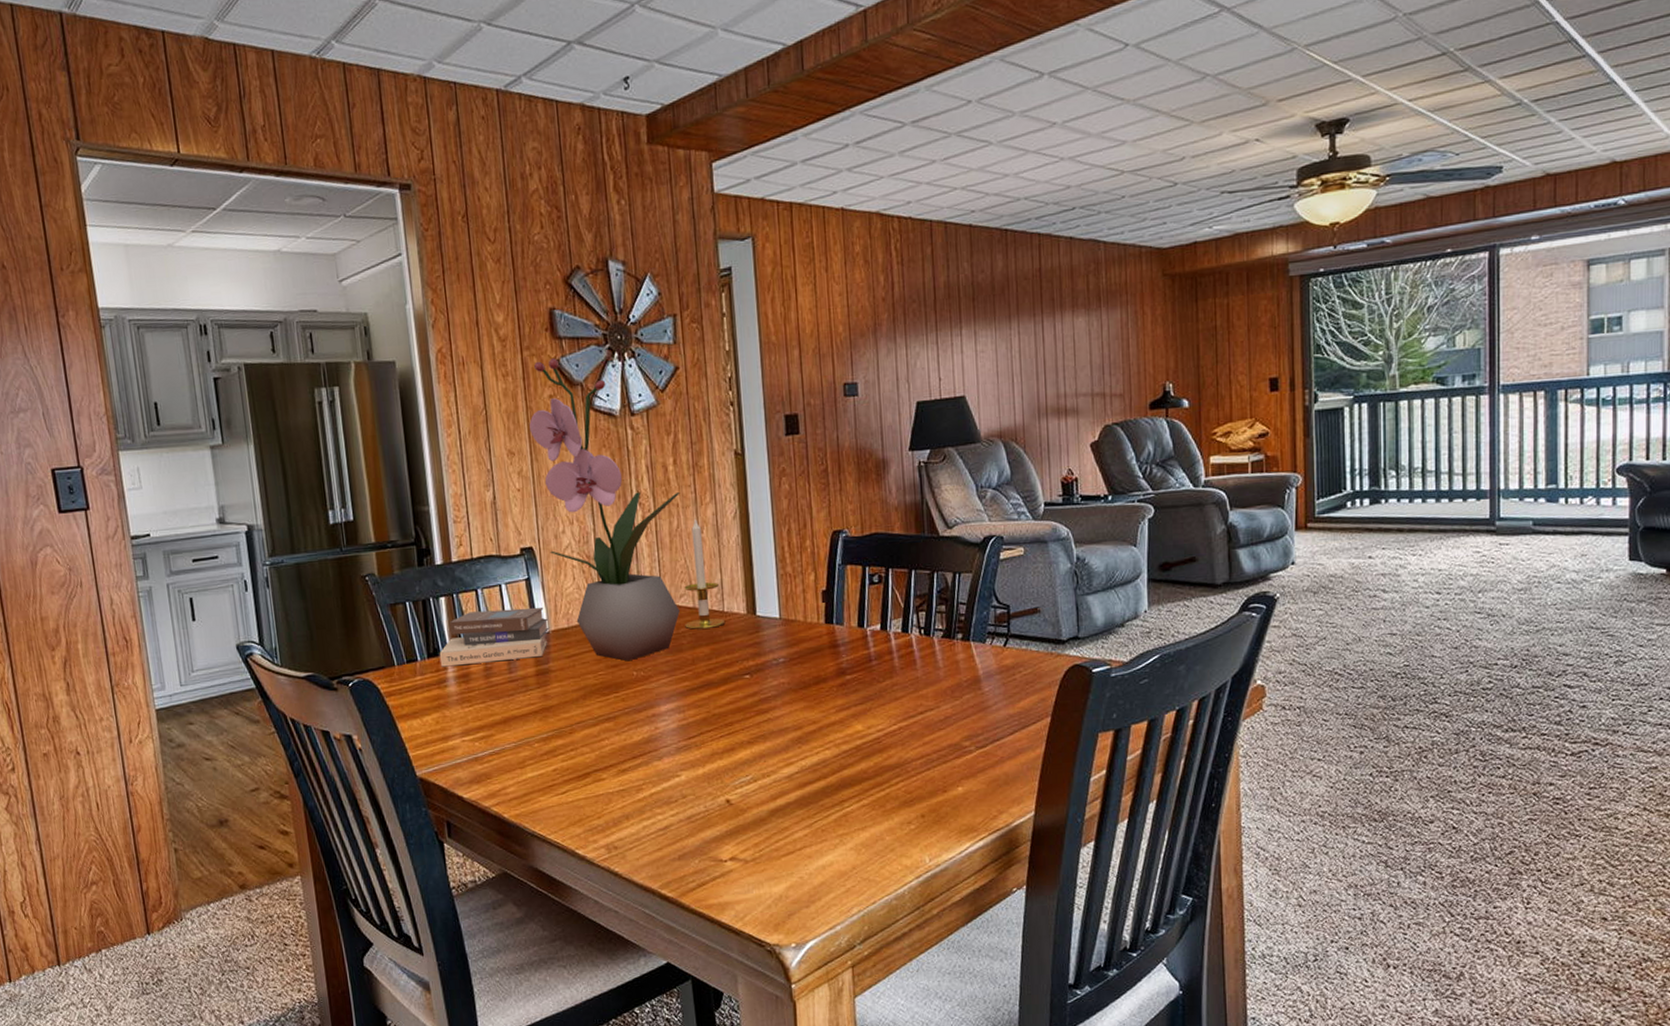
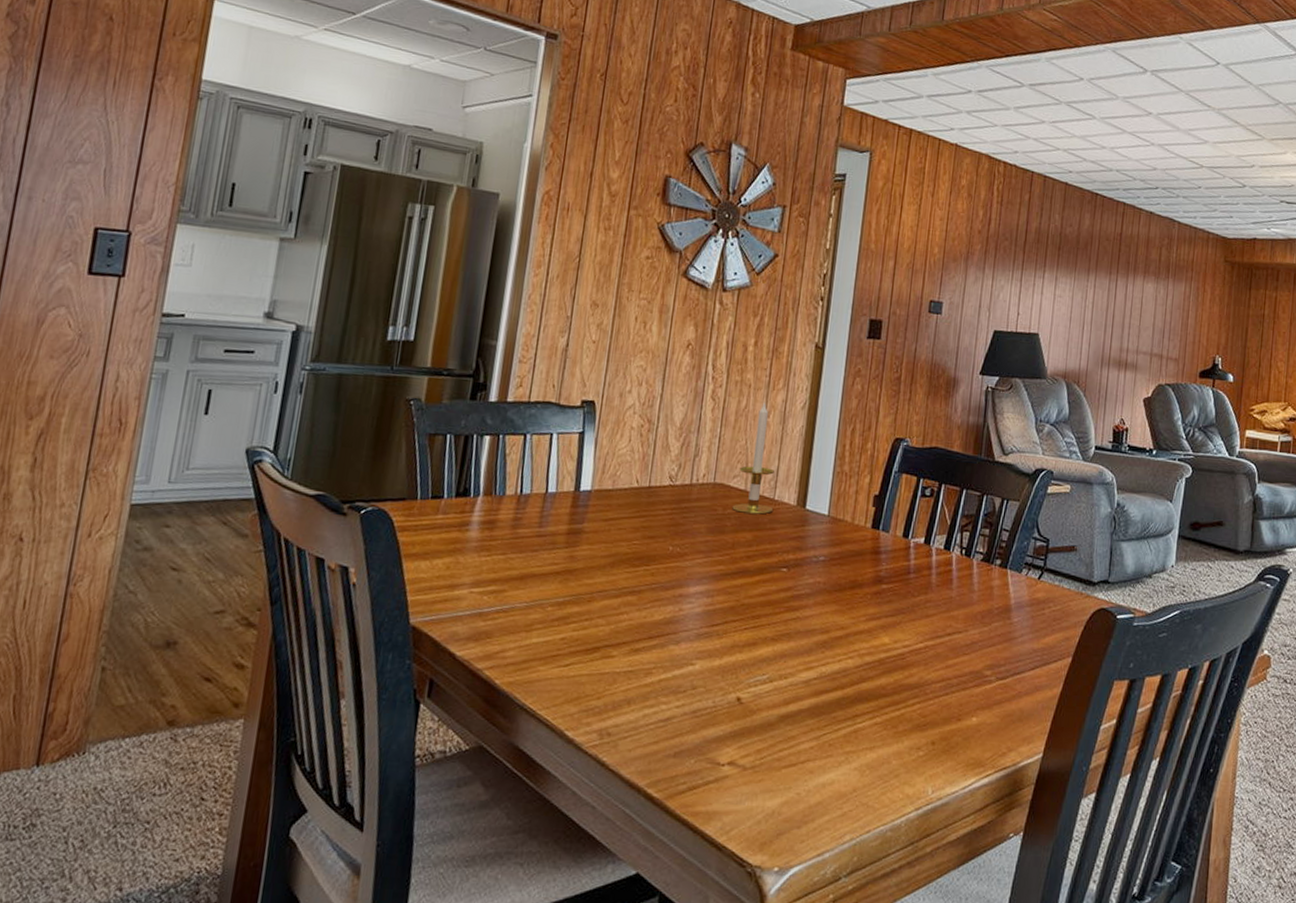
books: present [439,607,550,667] -> none [467,456,594,516]
flower arrangement: present [529,358,680,662] -> none [611,222,755,535]

